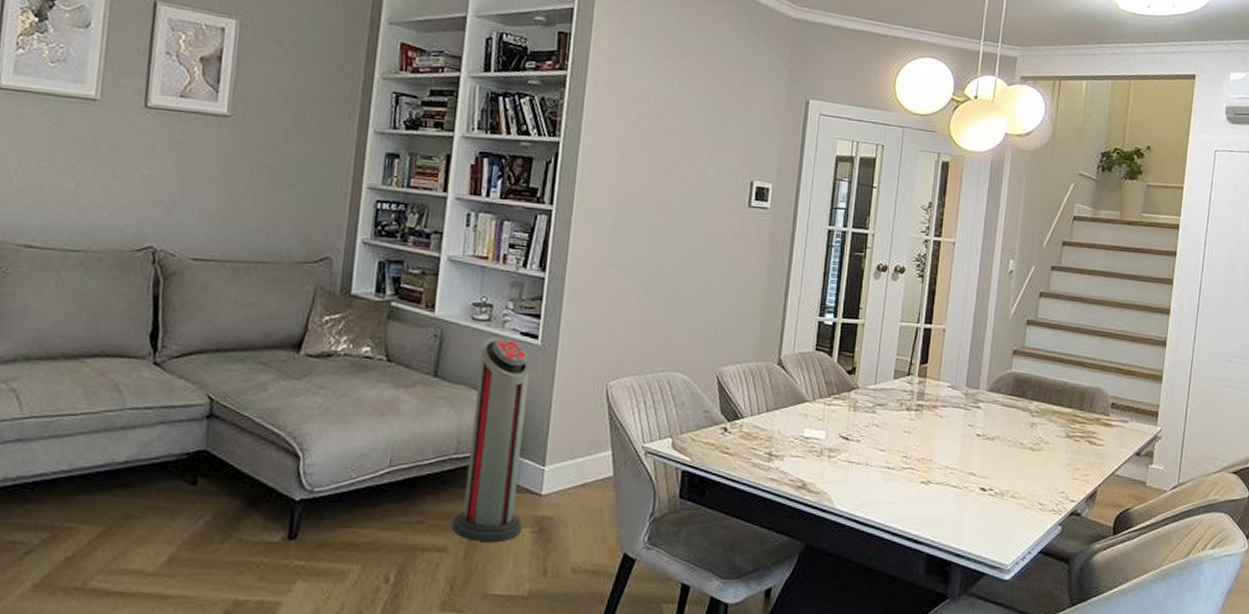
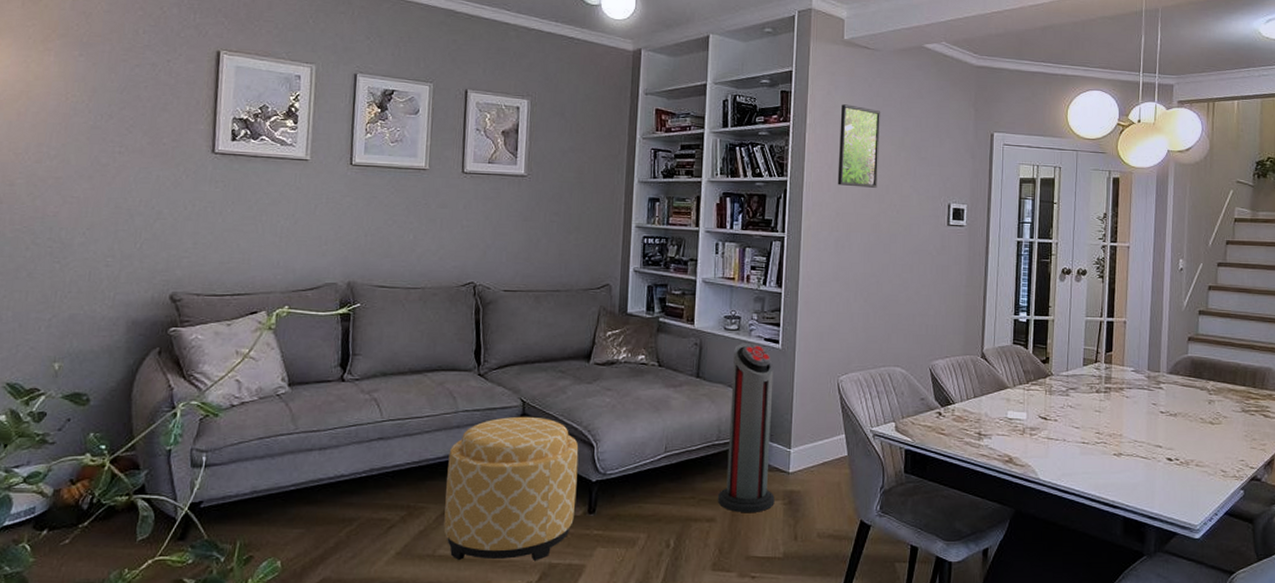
ottoman: none [98,417,280,598] -> present [444,416,579,562]
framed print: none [620,53,678,157] -> present [837,104,881,188]

